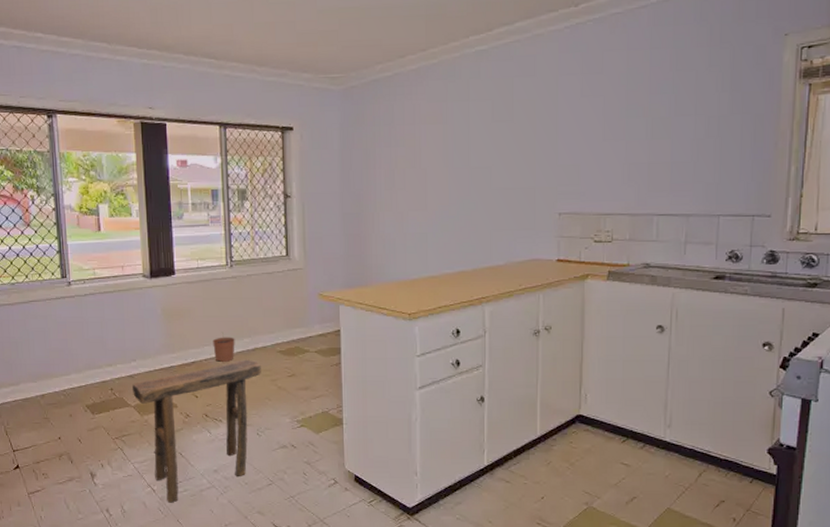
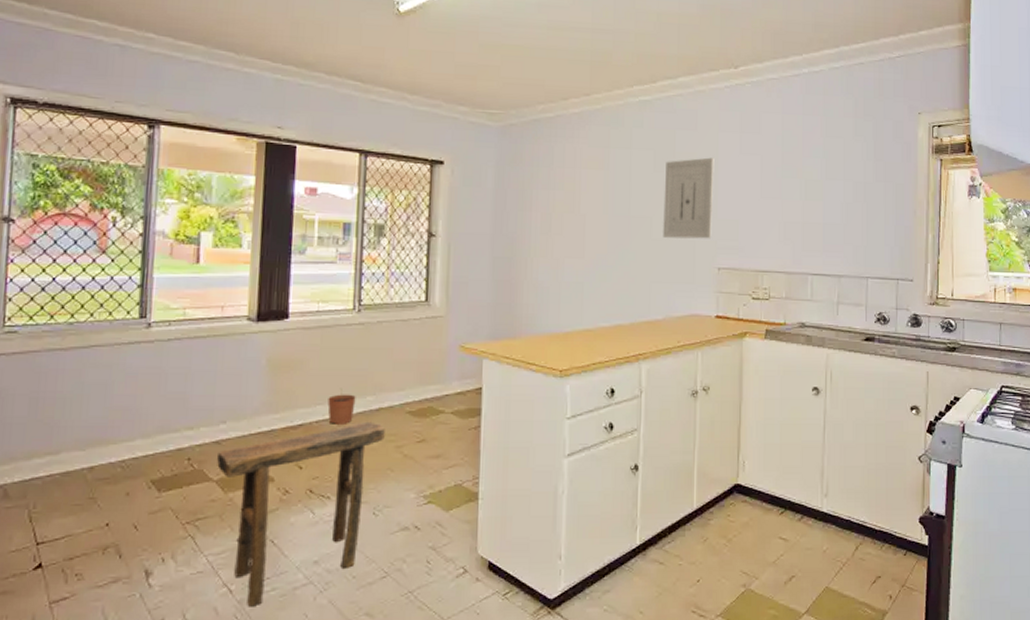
wall art: none [503,103,554,186] -> present [663,157,714,239]

